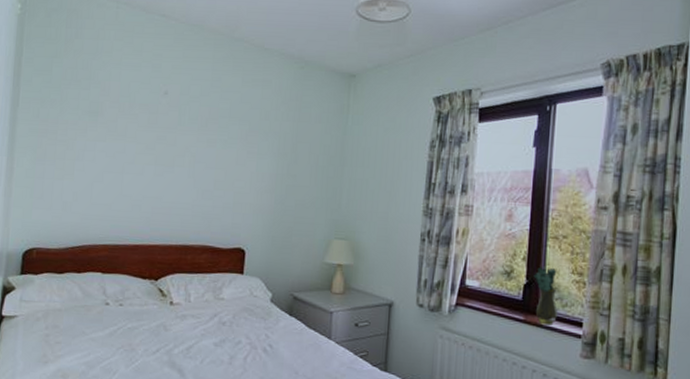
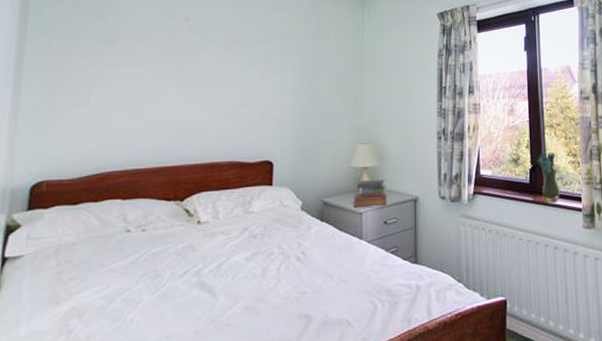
books: none [324,278,361,307] -> present [354,179,387,207]

